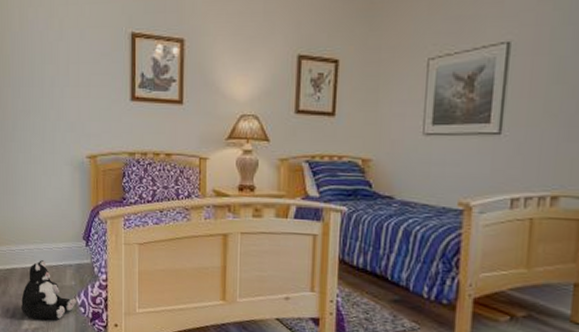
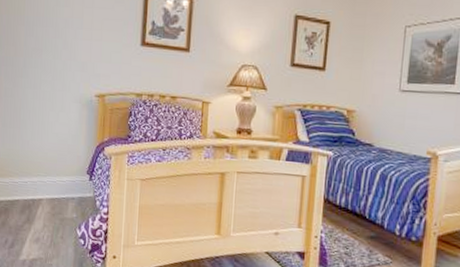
plush toy: present [21,260,77,320] -> none [20,192,77,251]

